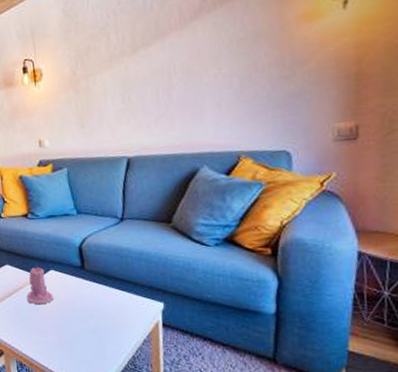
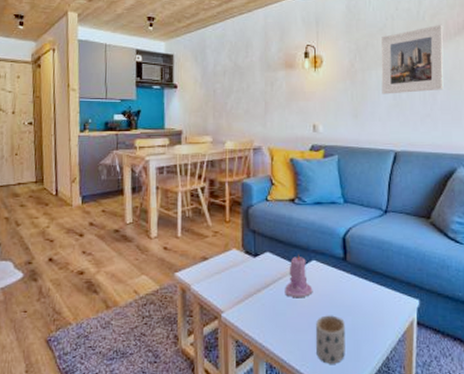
mug: none [59,319,91,362] -> present [316,315,345,364]
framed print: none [104,10,180,100] -> present [381,24,444,95]

